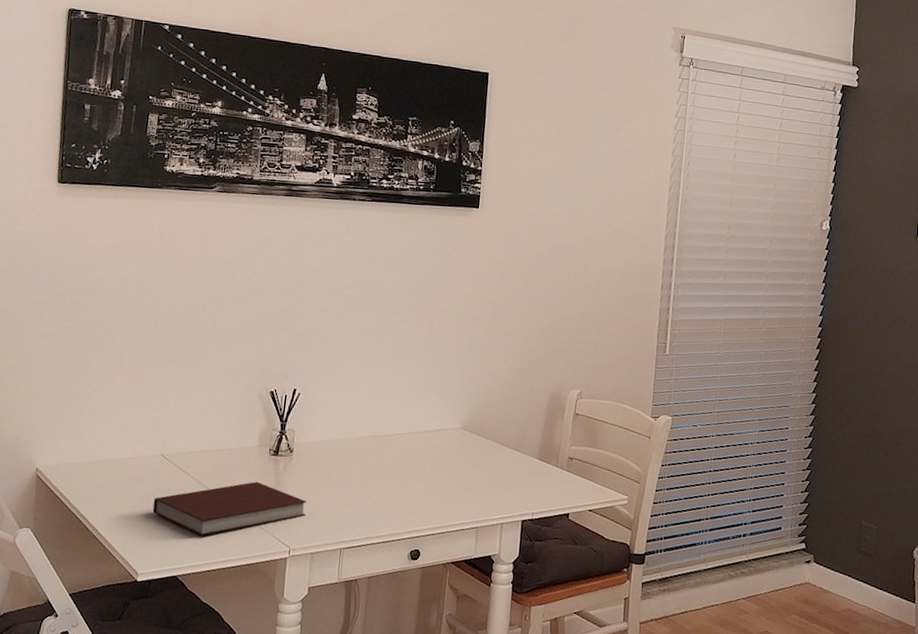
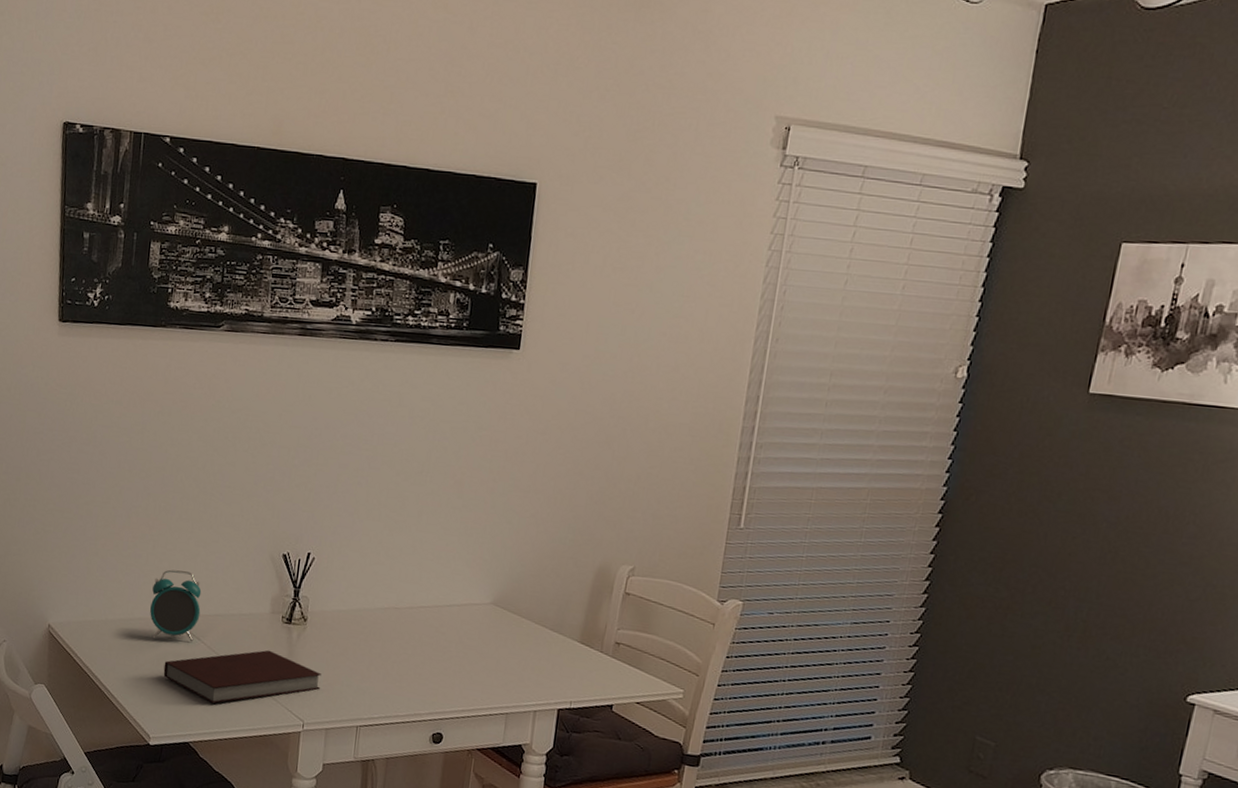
alarm clock: none [140,409,192,478] -> present [150,569,202,642]

